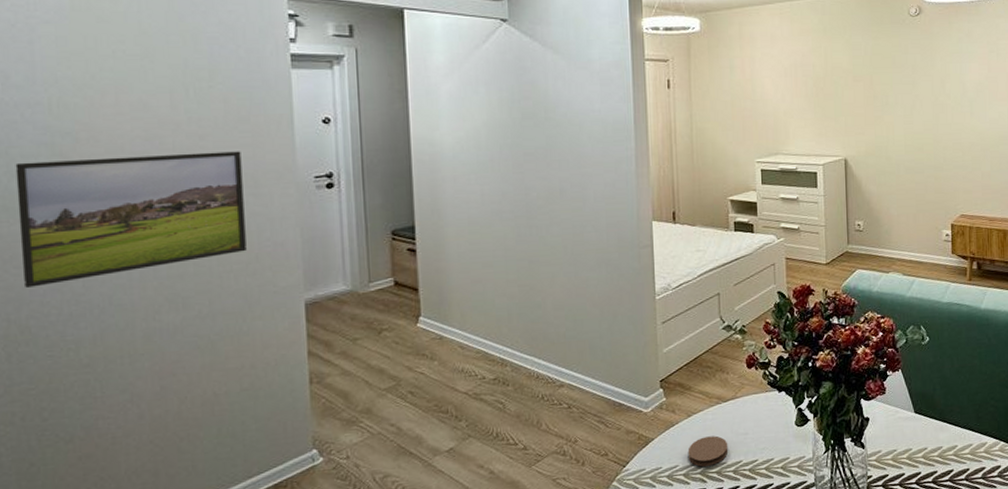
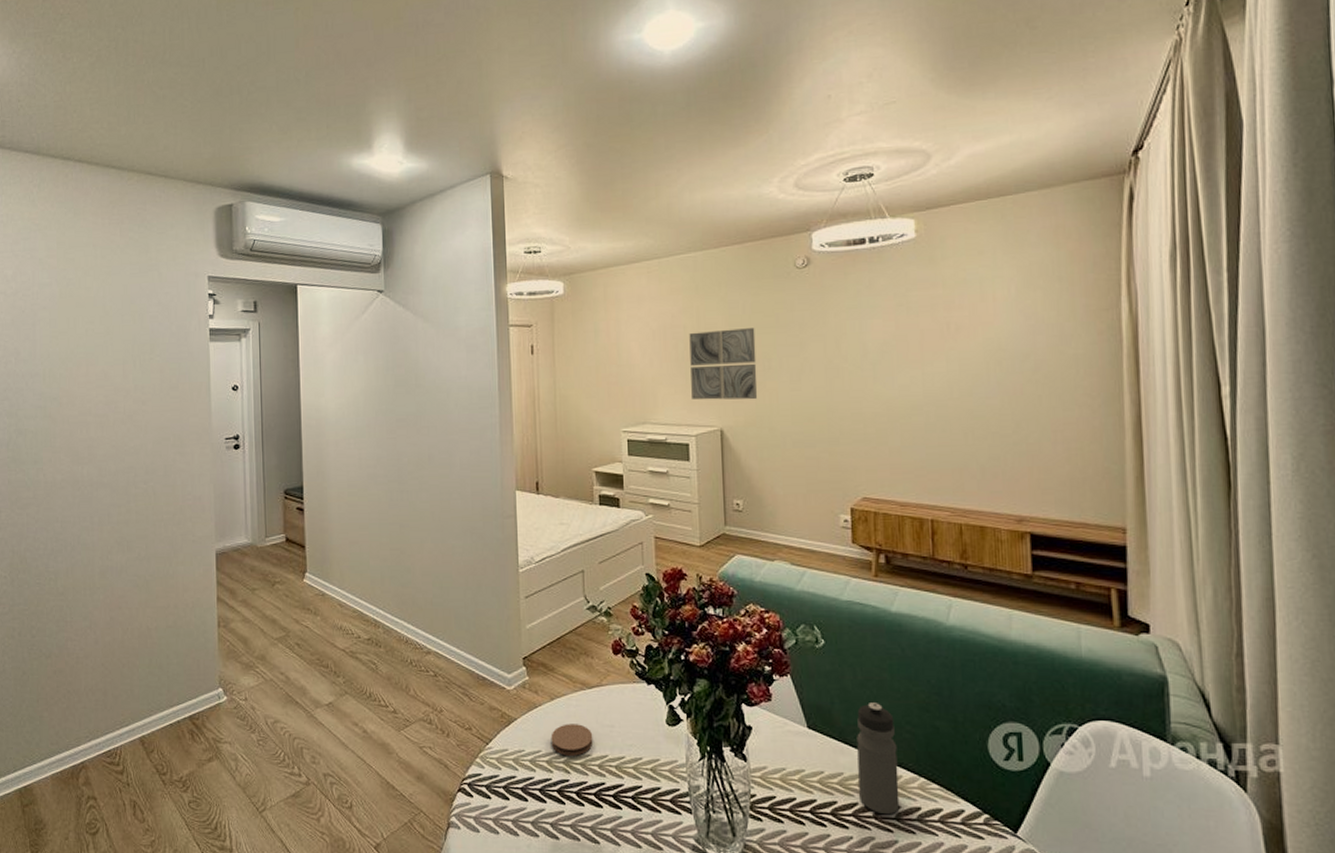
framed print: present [15,151,247,288] -> none [21,415,174,525]
wall art: none [818,68,877,133] -> present [689,328,758,400]
water bottle: none [953,385,985,476] -> present [857,703,900,815]

